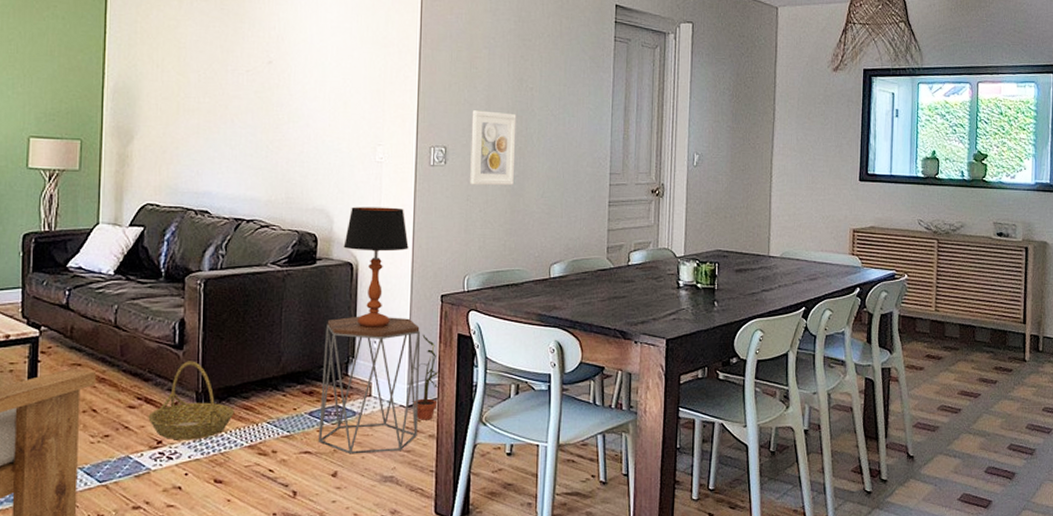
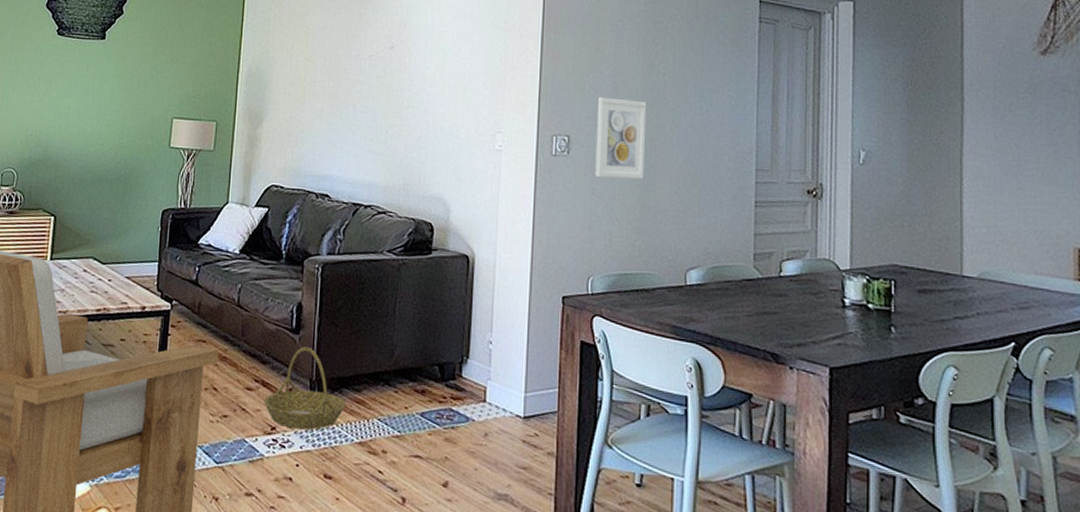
side table: present [318,316,421,454] -> none [429,312,540,467]
table lamp: present [343,207,409,327] -> none [460,196,528,327]
potted plant: present [414,334,440,420] -> none [532,337,560,435]

